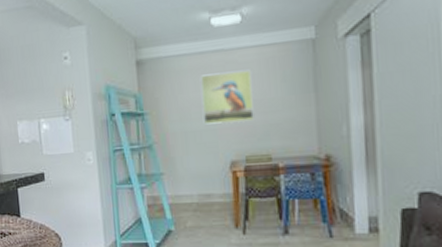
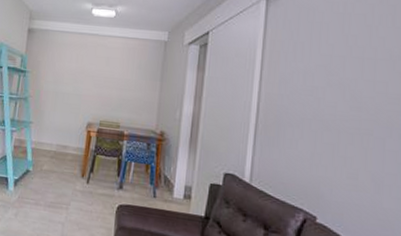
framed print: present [201,71,254,125] -> none [73,50,115,94]

